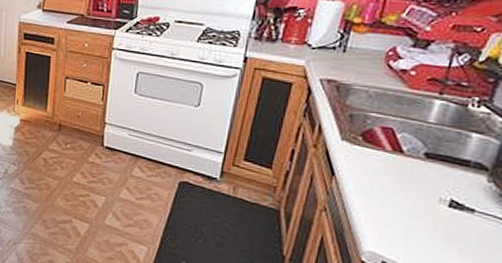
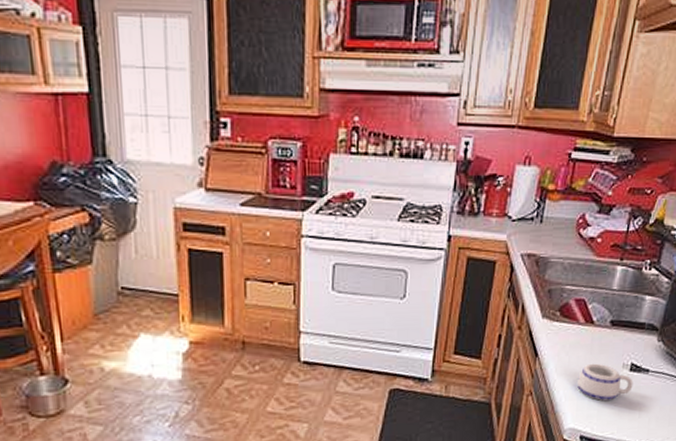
mug: none [380,191,453,233] -> present [577,363,633,401]

